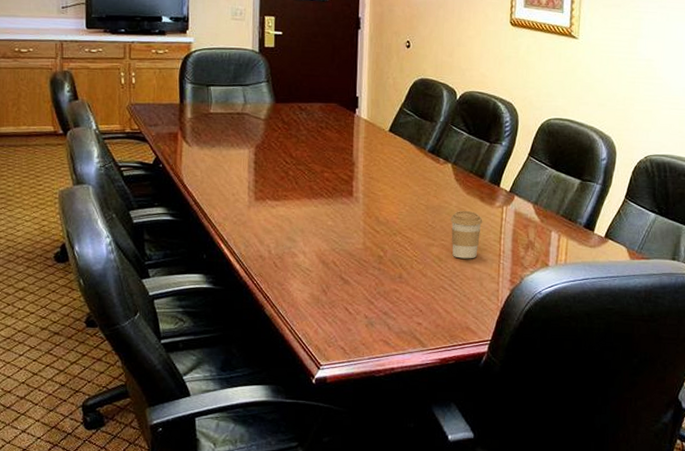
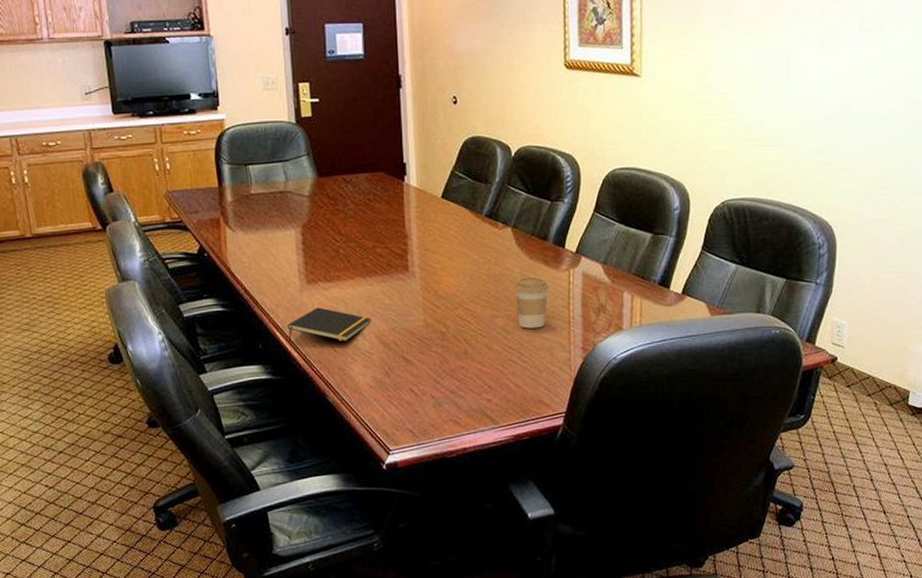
notepad: none [232,223,314,259] -> present [287,307,371,342]

